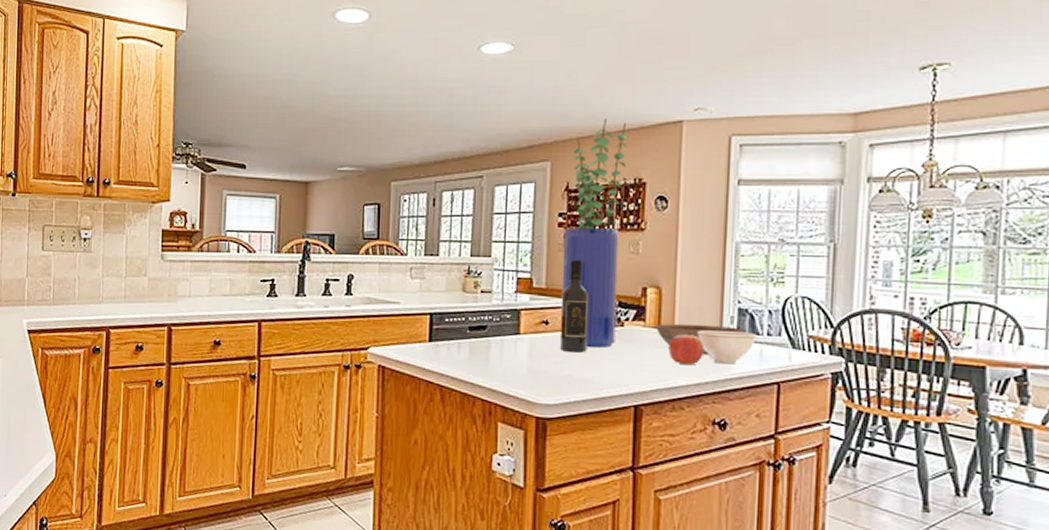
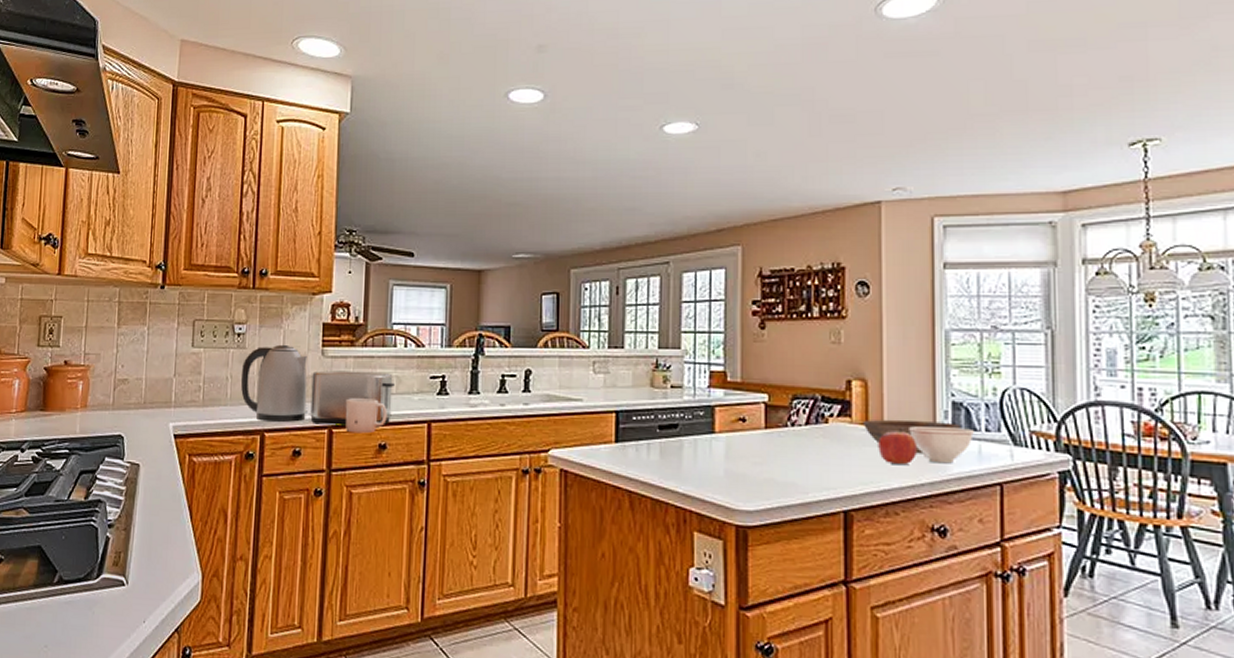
kettle: none [87,248,149,321] -> present [240,344,308,423]
toaster: none [151,273,229,323] -> present [310,370,396,425]
mug: none [182,299,222,331] -> present [344,398,387,434]
wine bottle: present [559,260,590,354] -> none [758,351,789,454]
vase: present [561,119,628,349] -> none [758,200,824,448]

